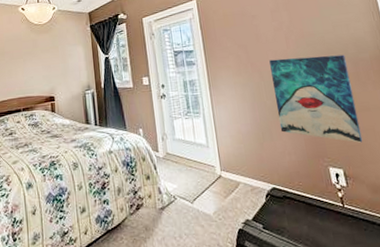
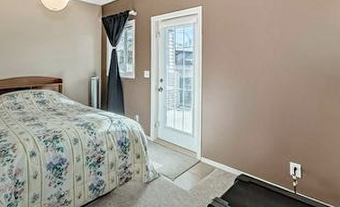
wall art: present [269,54,363,143] -> none [256,68,321,145]

